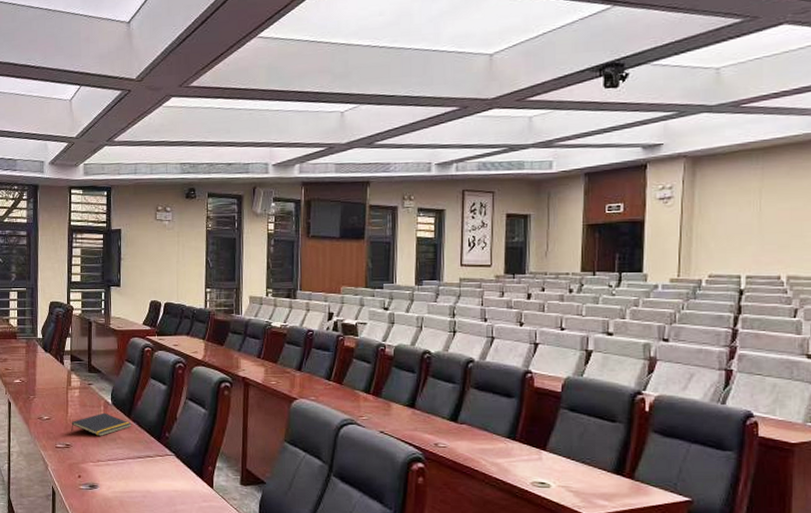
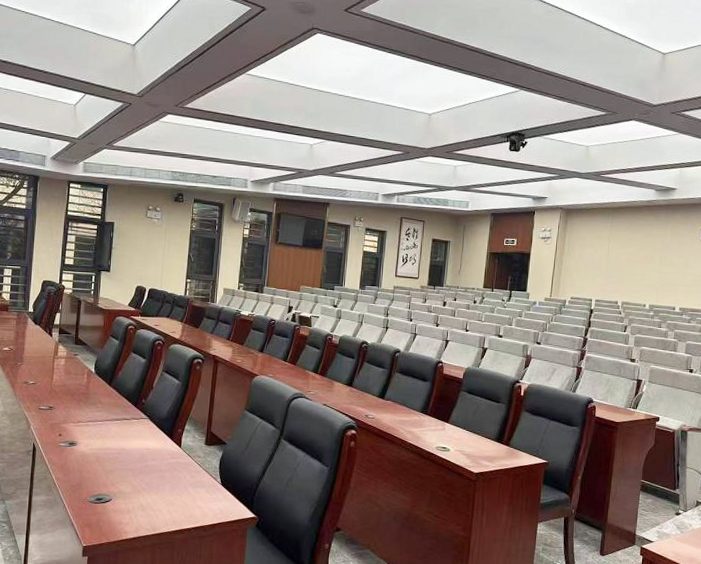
notepad: present [71,412,132,437] -> none [55,380,112,401]

